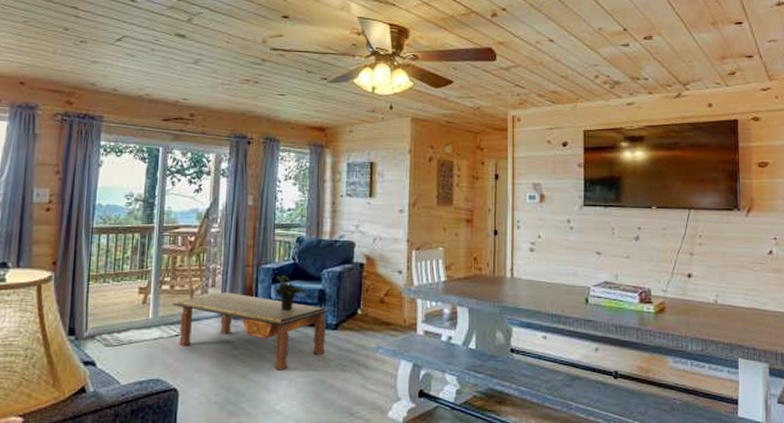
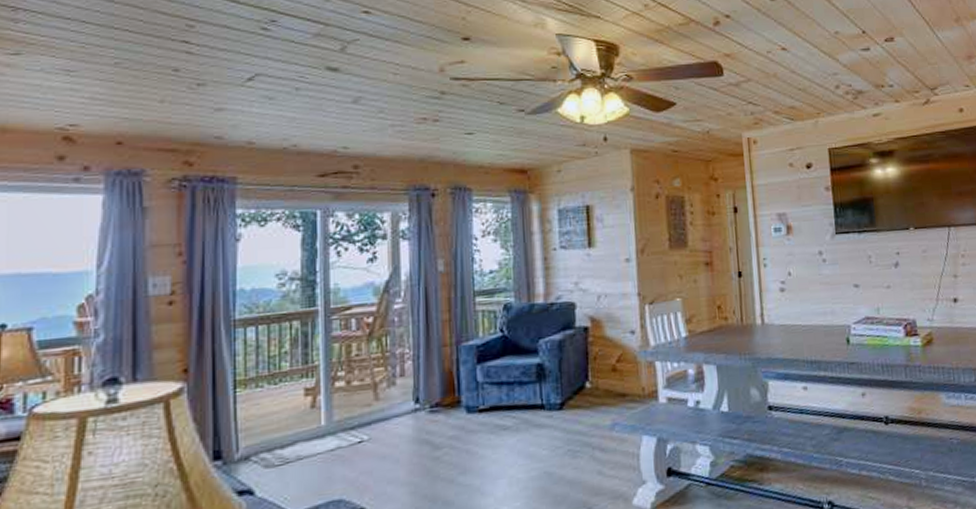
coffee table: present [172,292,330,370] -> none [350,380,552,468]
potted plant: present [275,274,309,311] -> none [481,350,524,395]

